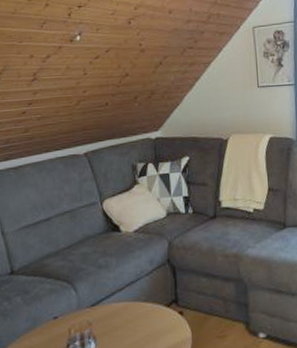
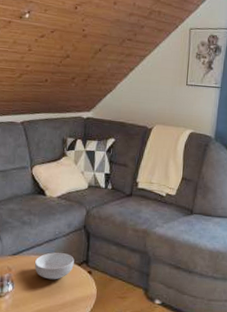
cereal bowl: none [118,294,162,329] -> present [35,252,74,280]

